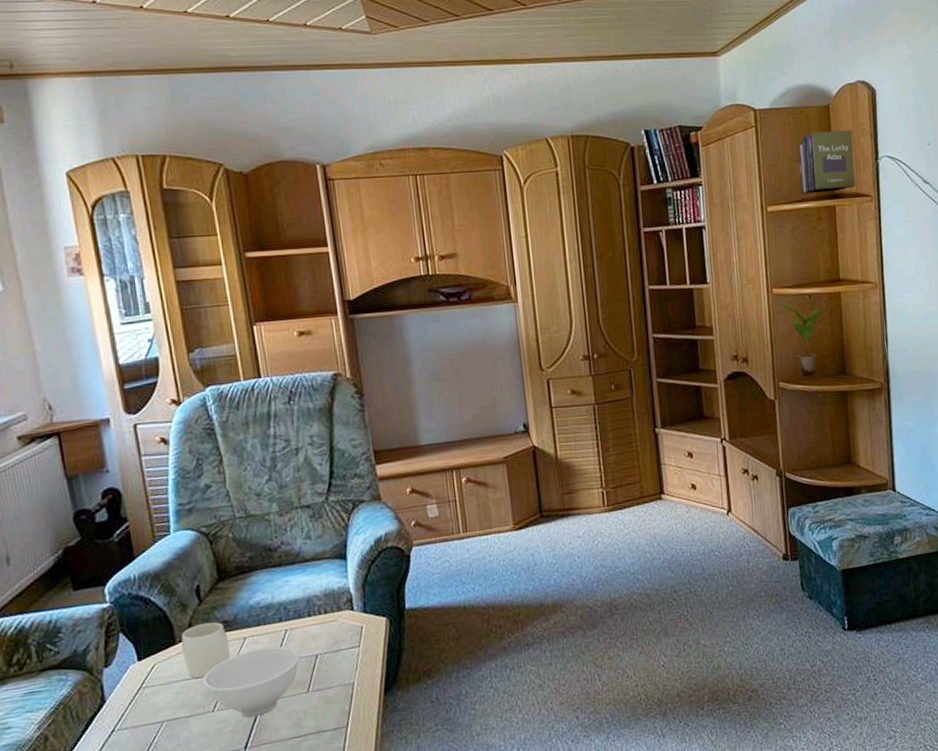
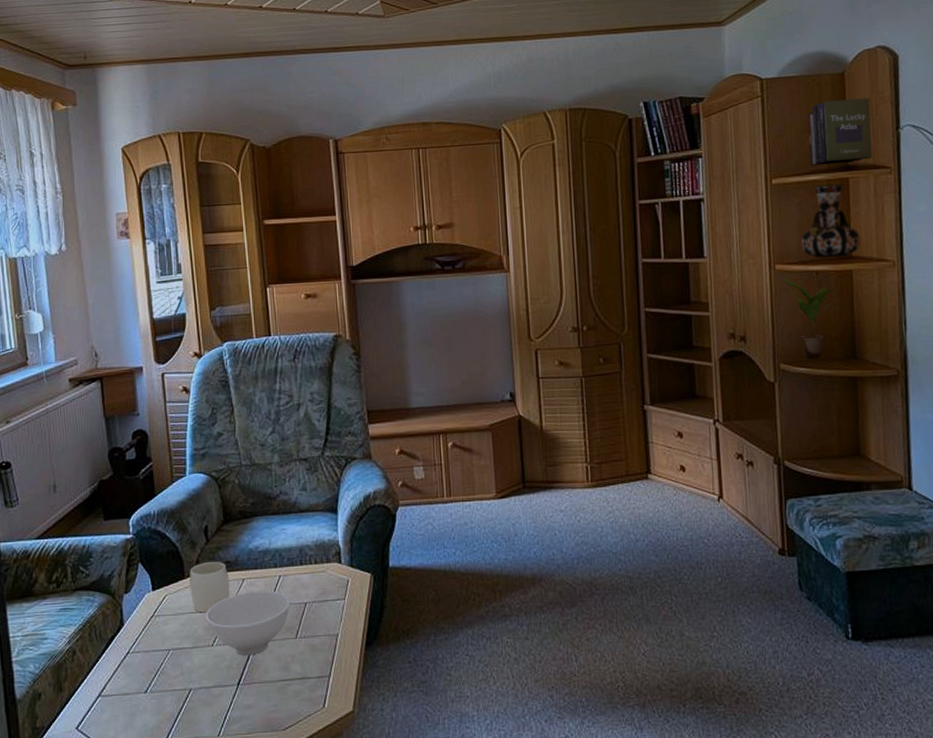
decorative vase: none [794,211,848,282] -> present [800,184,861,259]

